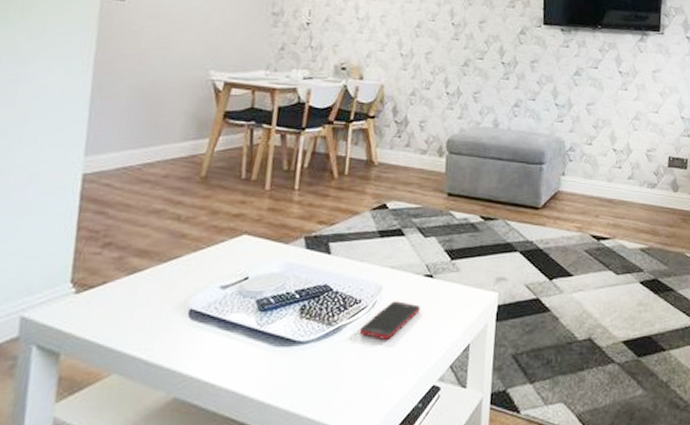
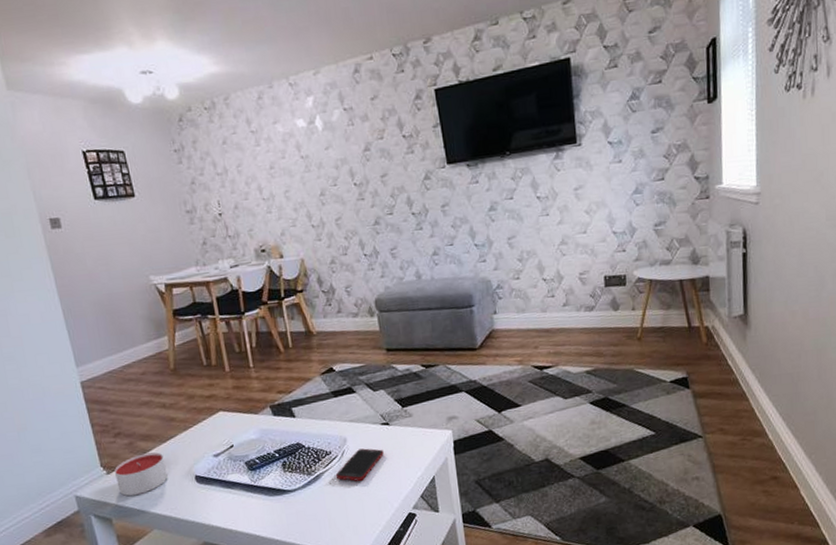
candle: none [83,273,158,326] -> present [114,452,168,497]

